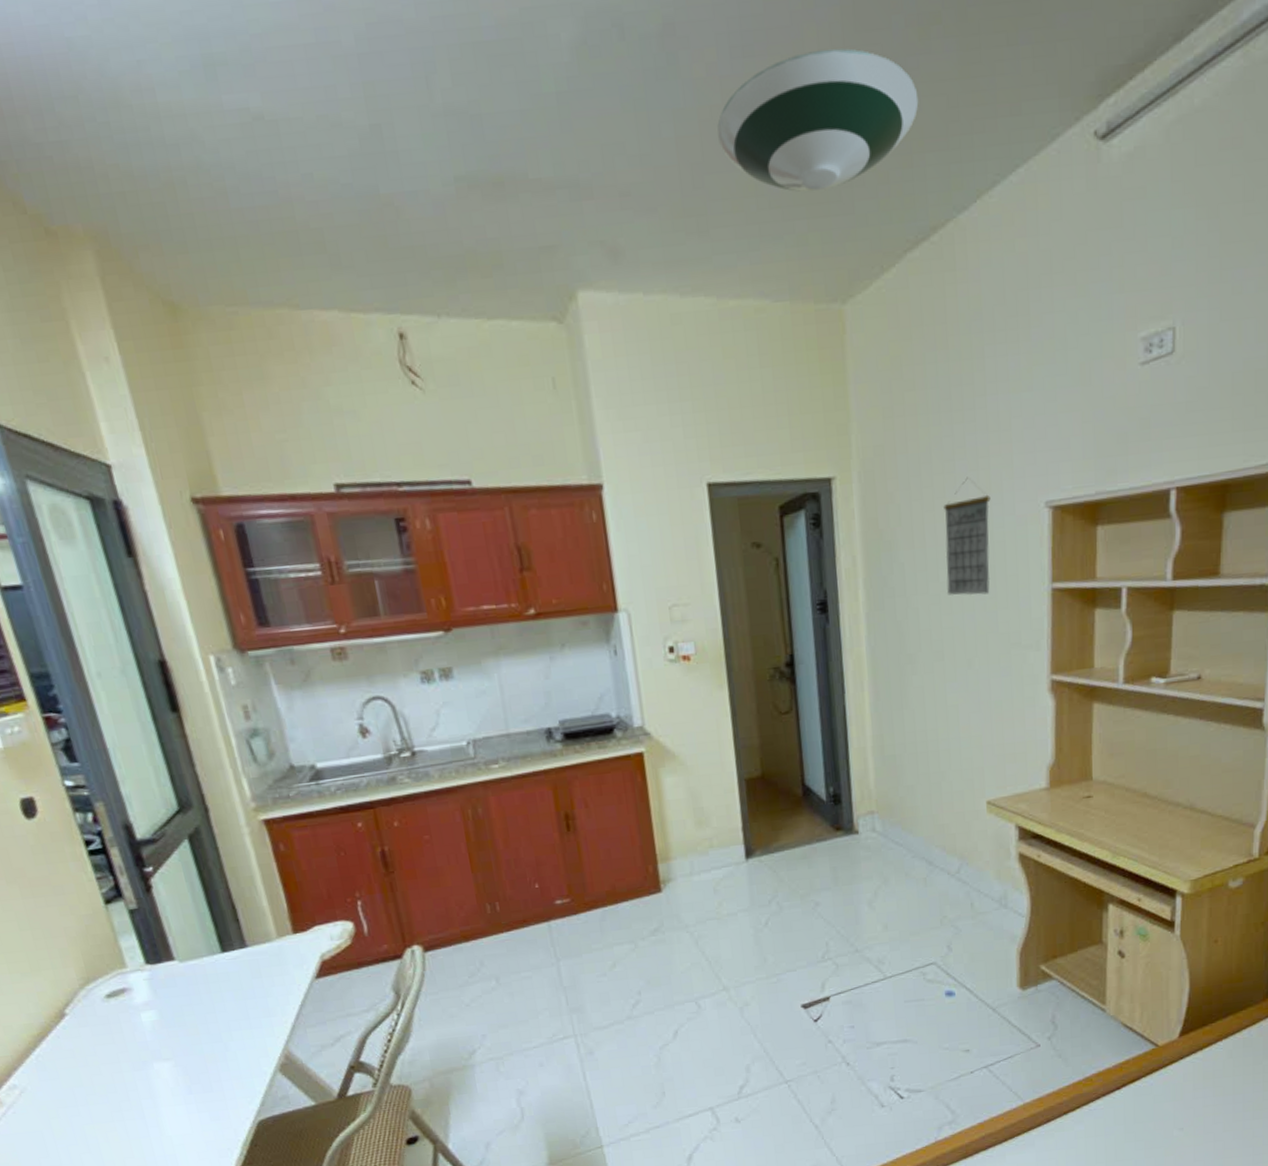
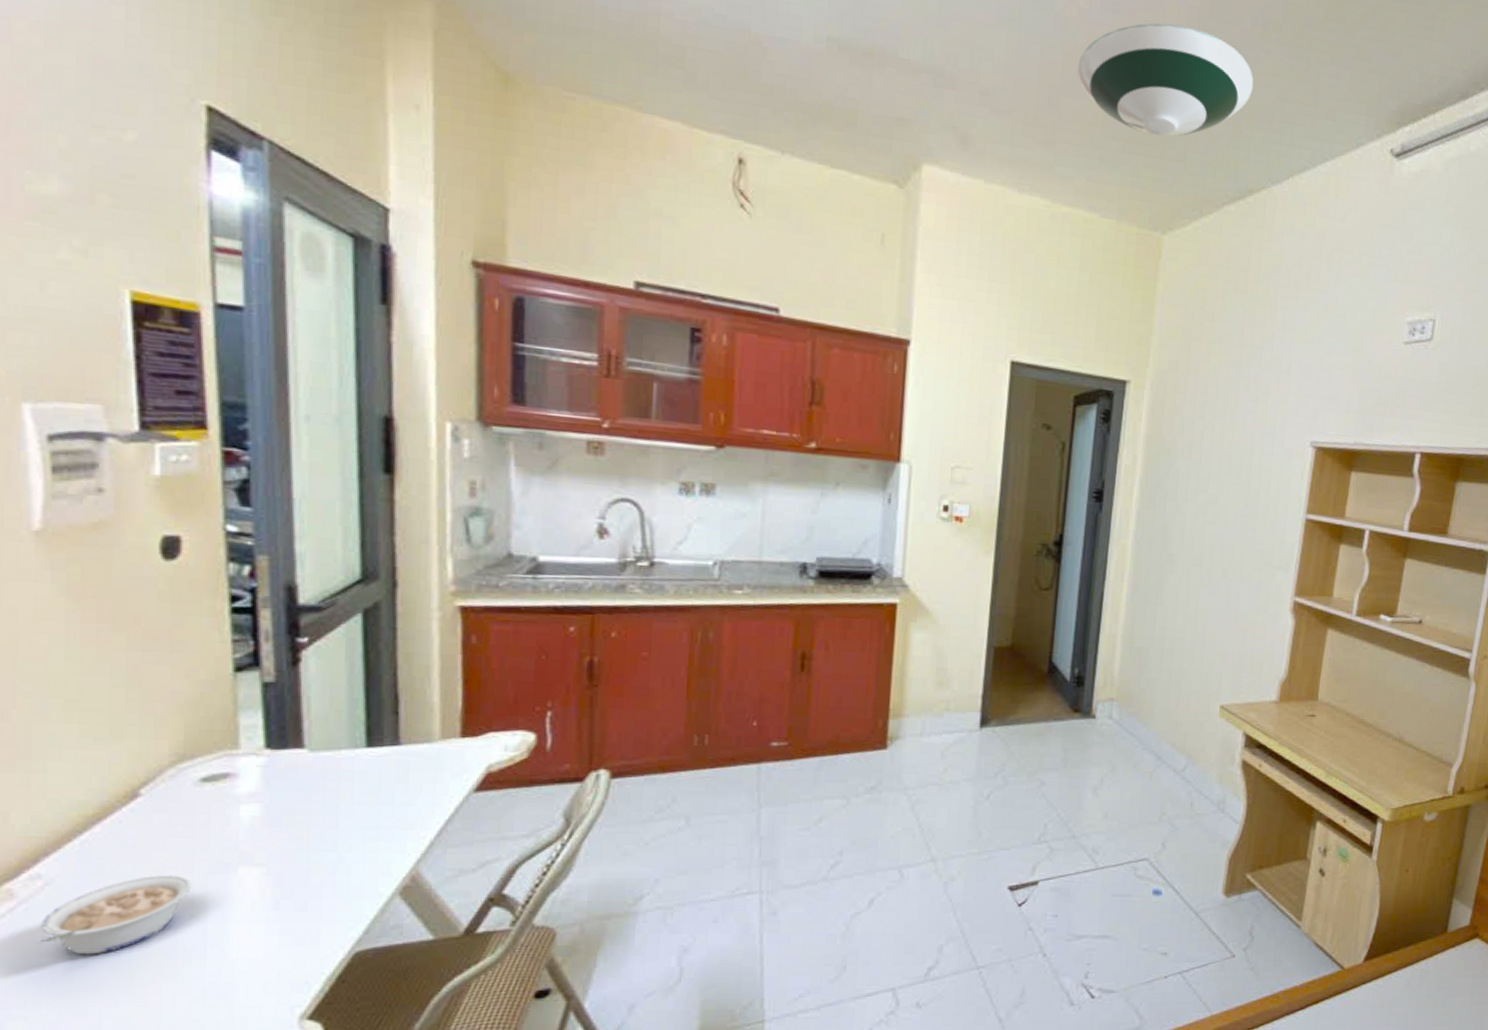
legume: none [27,1074,124,1144] -> present [40,875,192,955]
calendar: present [943,477,991,596] -> none [1214,406,1265,513]

